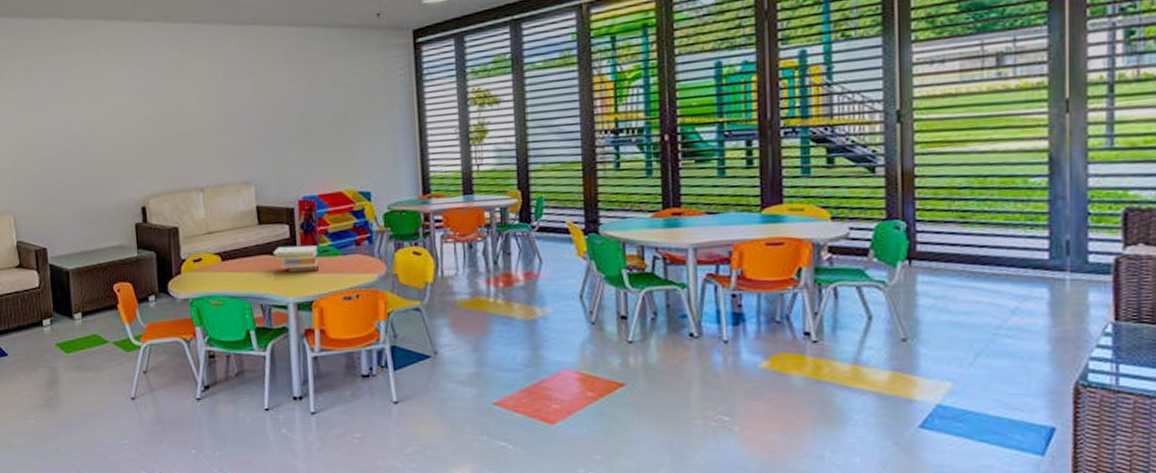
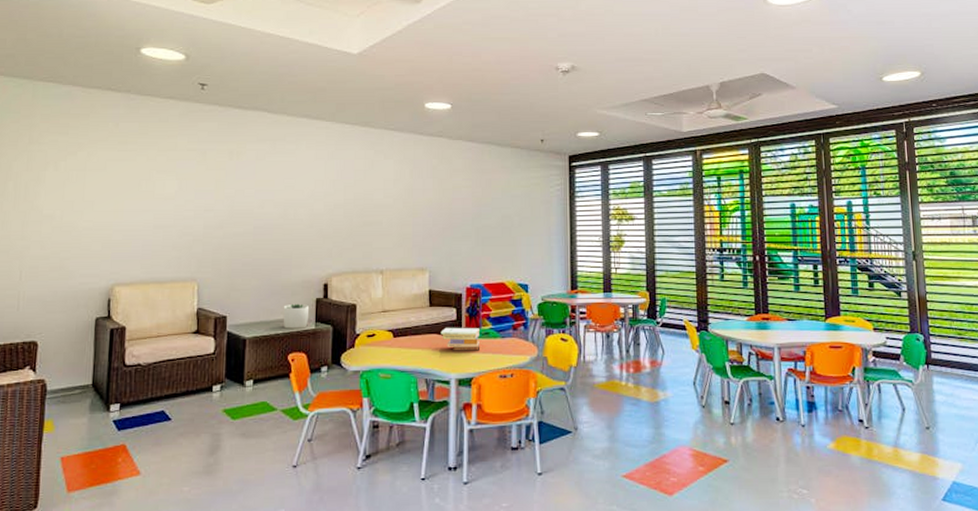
planter: none [102,230,130,259] -> present [283,303,308,330]

